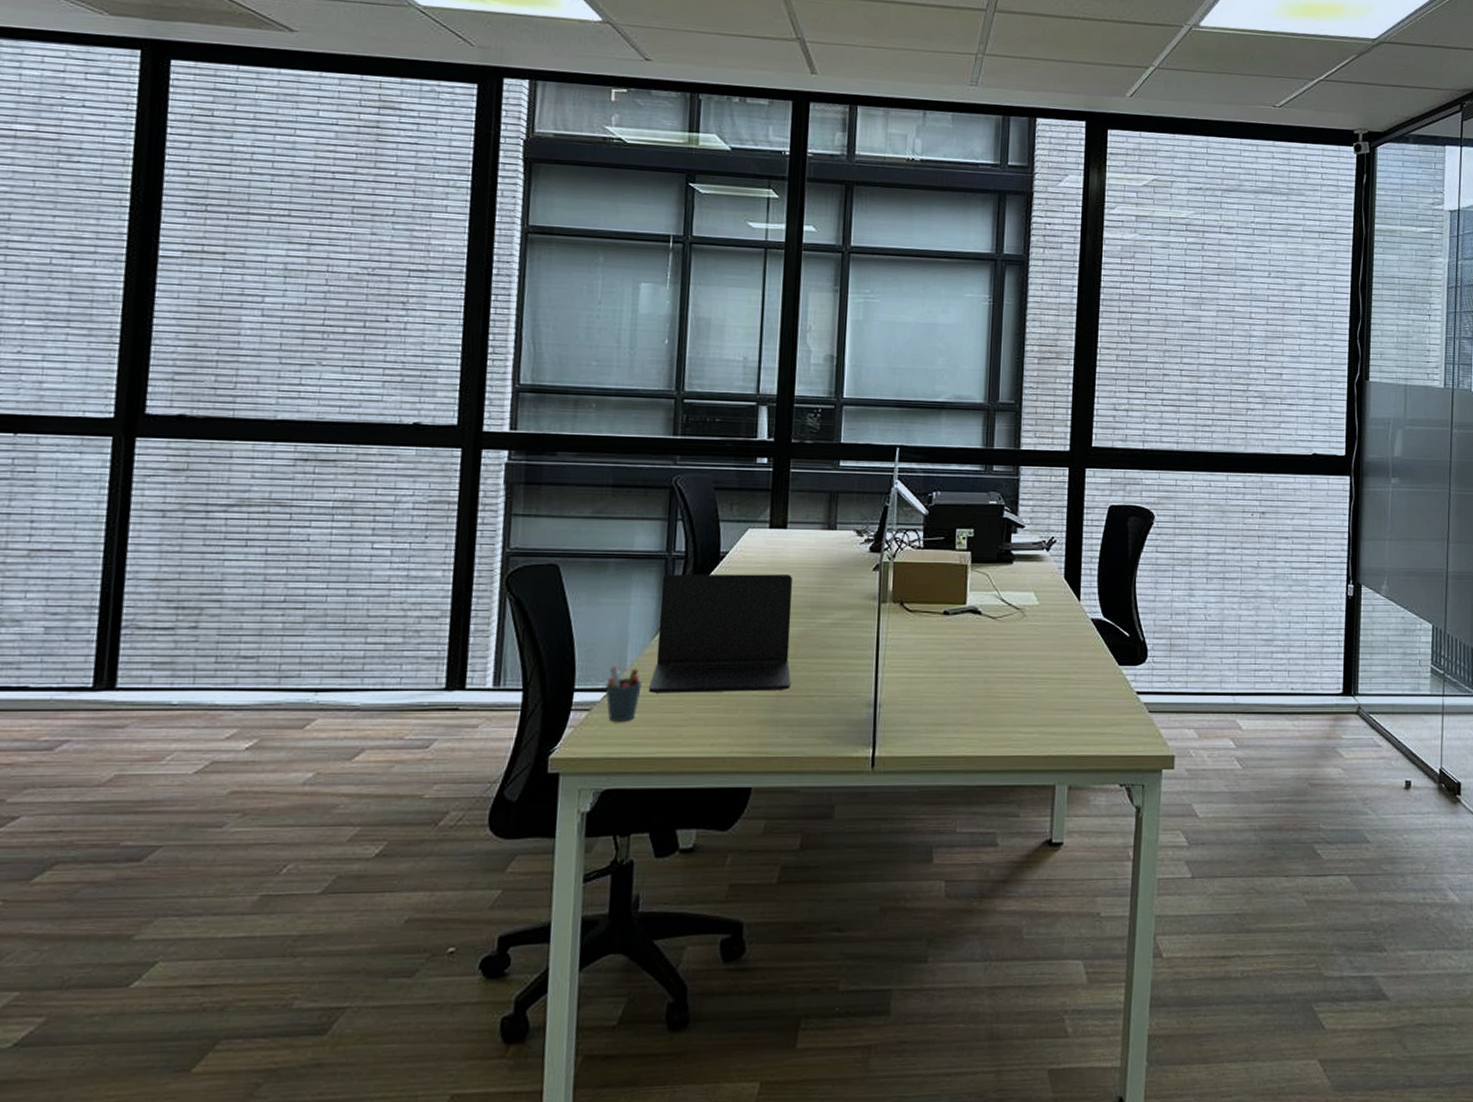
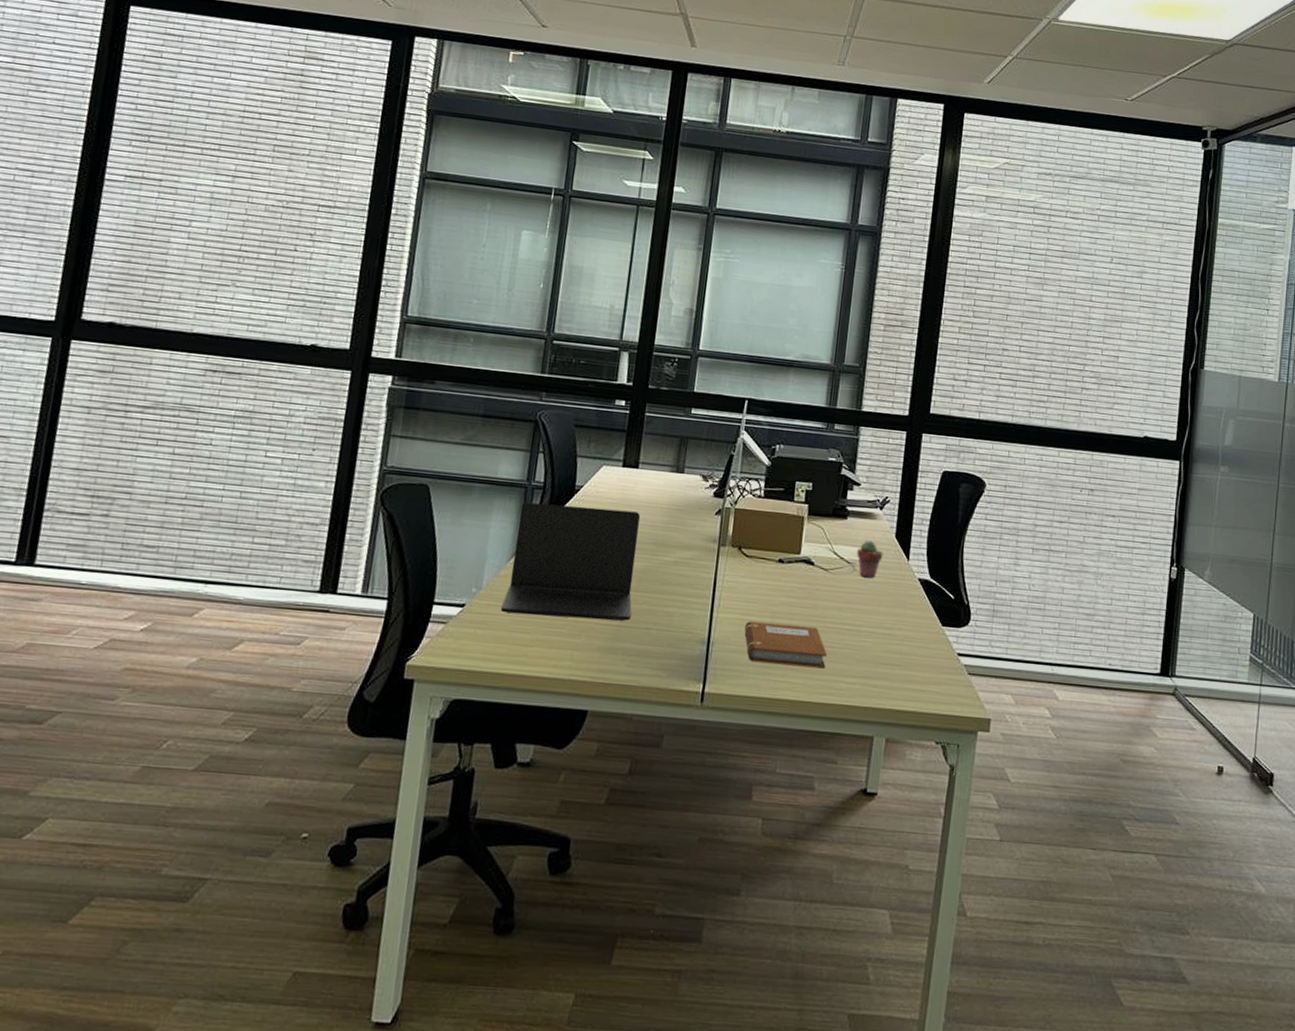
pen holder: present [605,666,642,721] -> none [462,584,496,637]
notebook: none [913,678,1002,721] -> present [744,621,827,669]
potted succulent: none [1025,584,1053,623] -> present [857,540,884,578]

